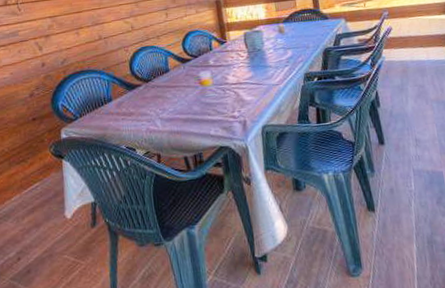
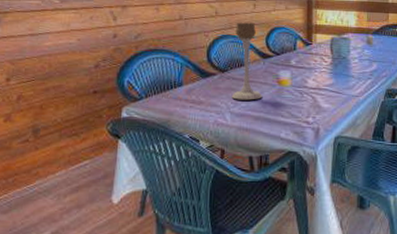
candle holder: none [152,31,188,106] -> present [231,22,263,100]

